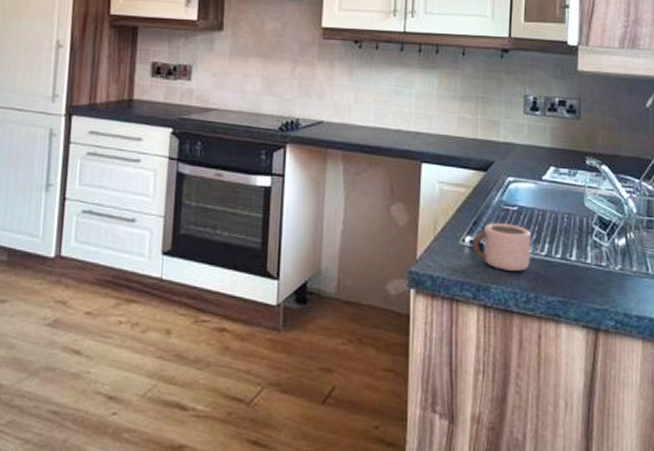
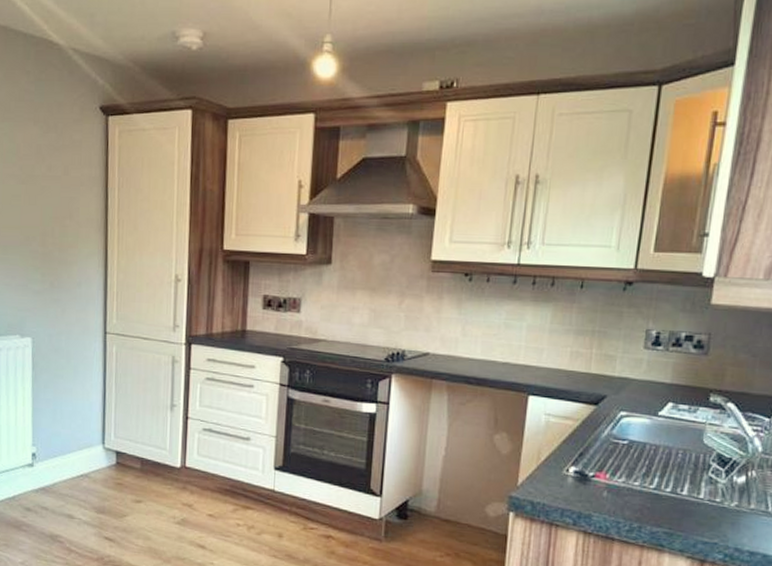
mug: present [472,223,531,272] -> none [576,455,641,503]

